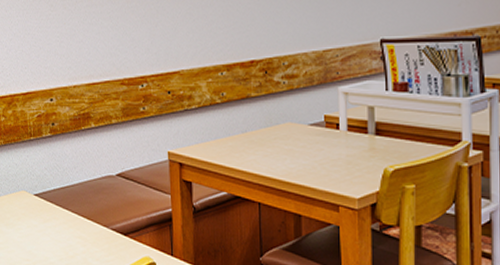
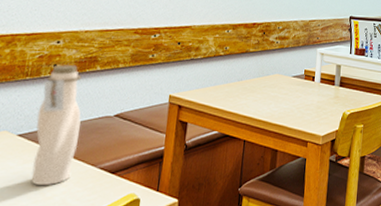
water bottle: none [46,123,88,244] -> present [31,65,82,185]

